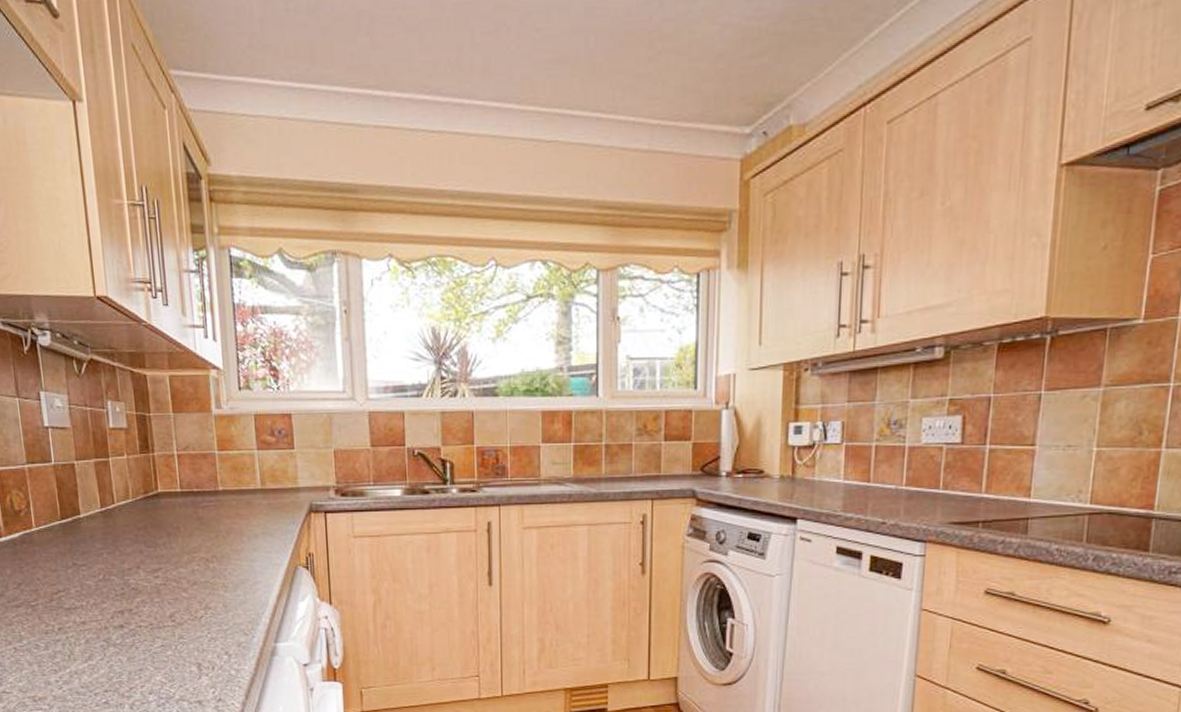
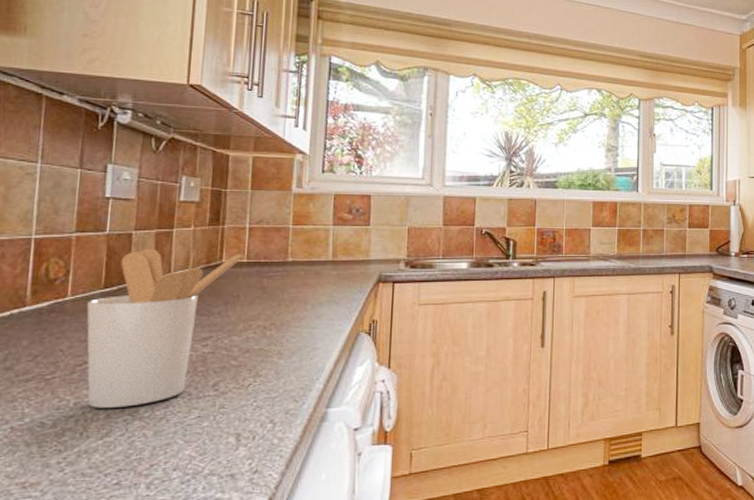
utensil holder: none [50,478,177,634] -> present [86,248,244,408]

